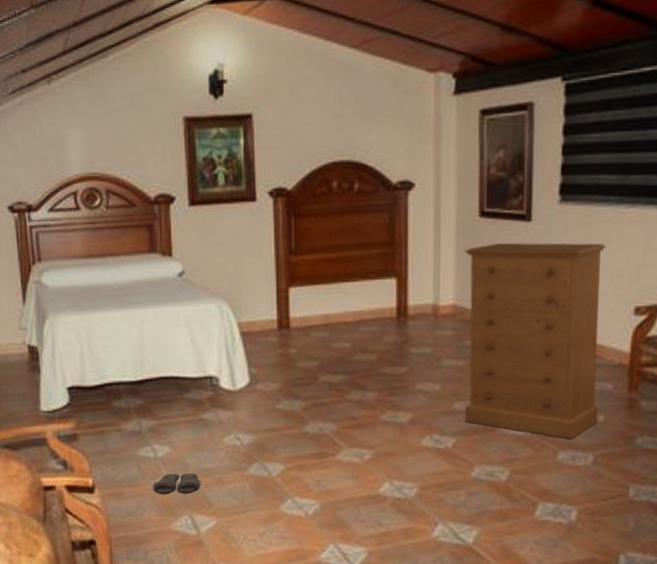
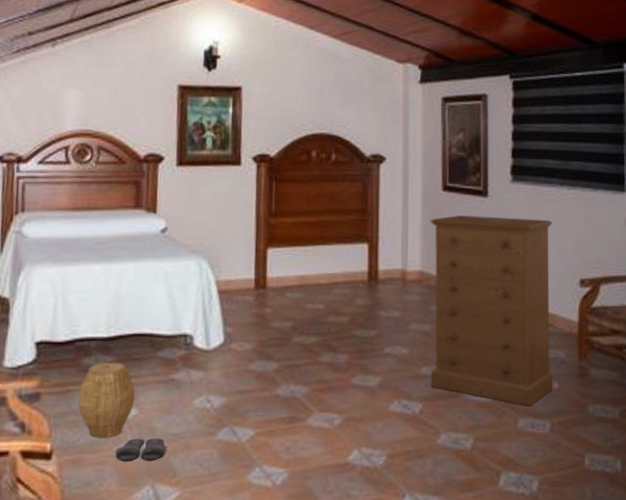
woven basket: none [112,405,167,474] -> present [77,363,135,438]

